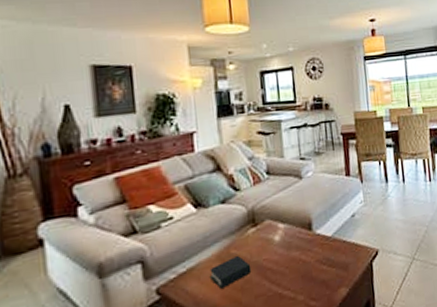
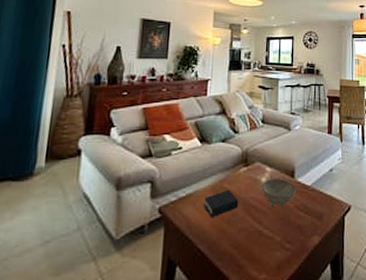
bowl: none [276,233,316,267] -> present [263,179,296,208]

